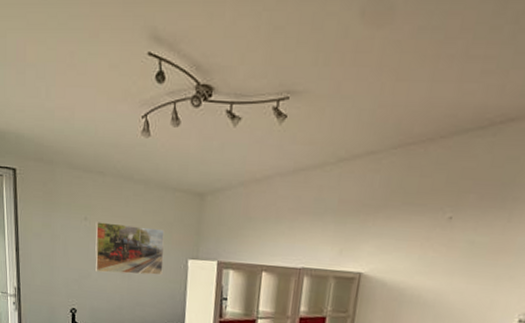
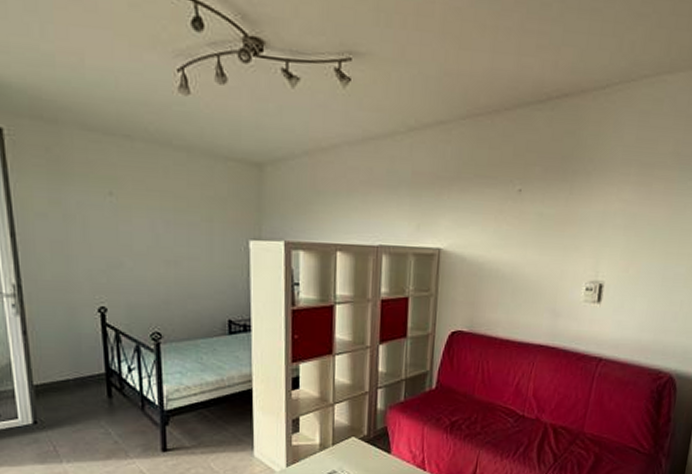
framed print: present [95,222,165,276] -> none [125,197,219,261]

